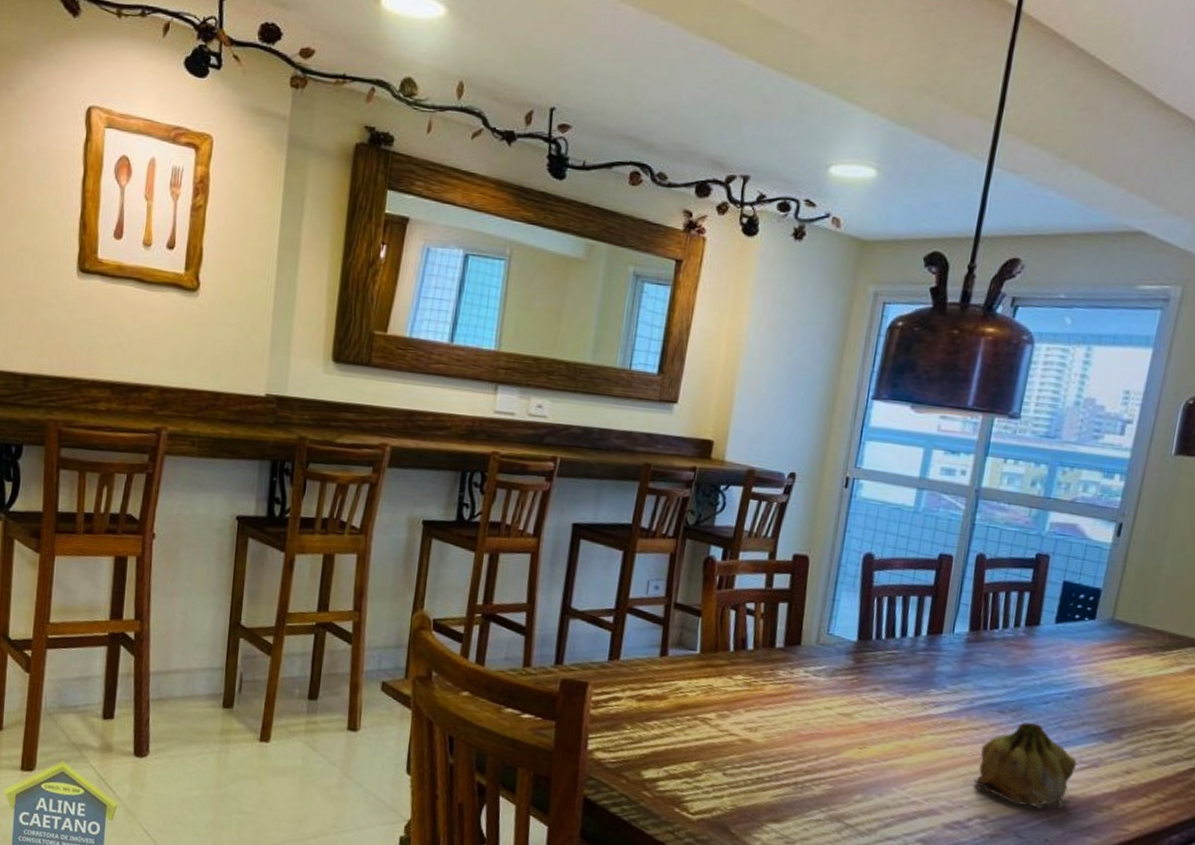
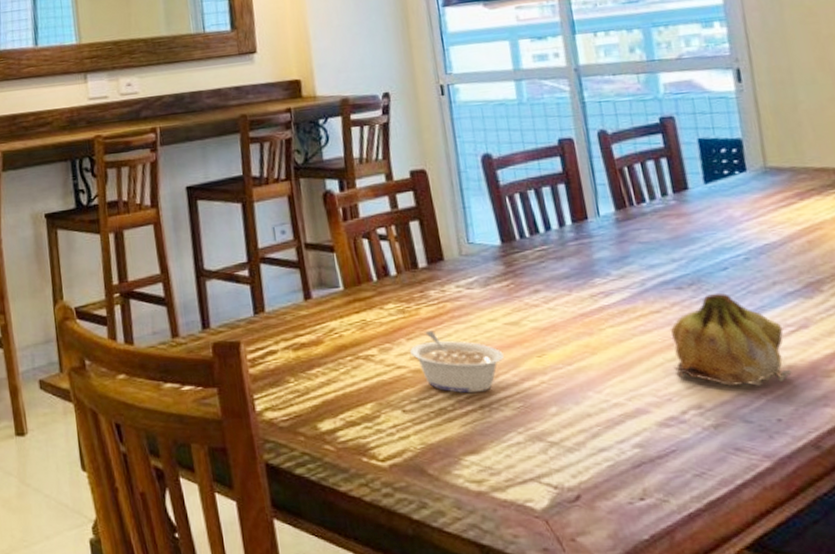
legume: none [744,706,829,770] -> present [409,329,504,393]

